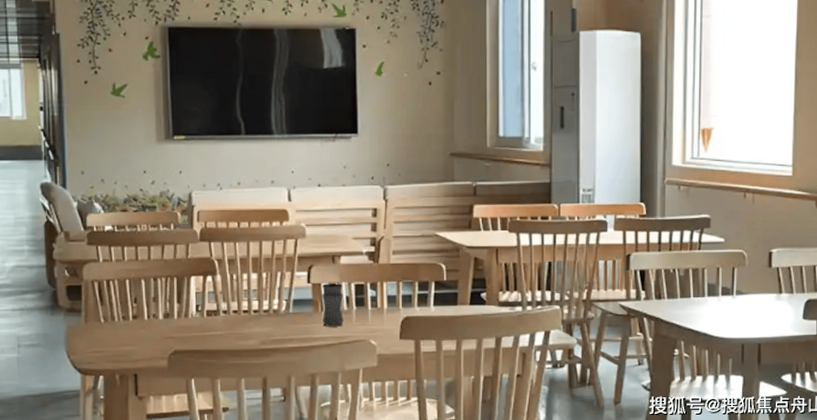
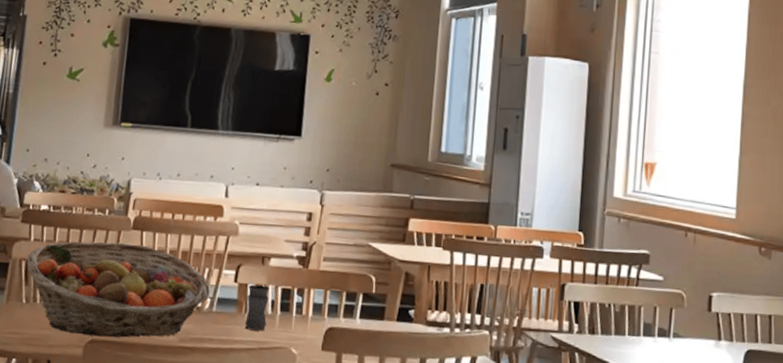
fruit basket: none [99,256,284,347] -> present [27,241,210,338]

